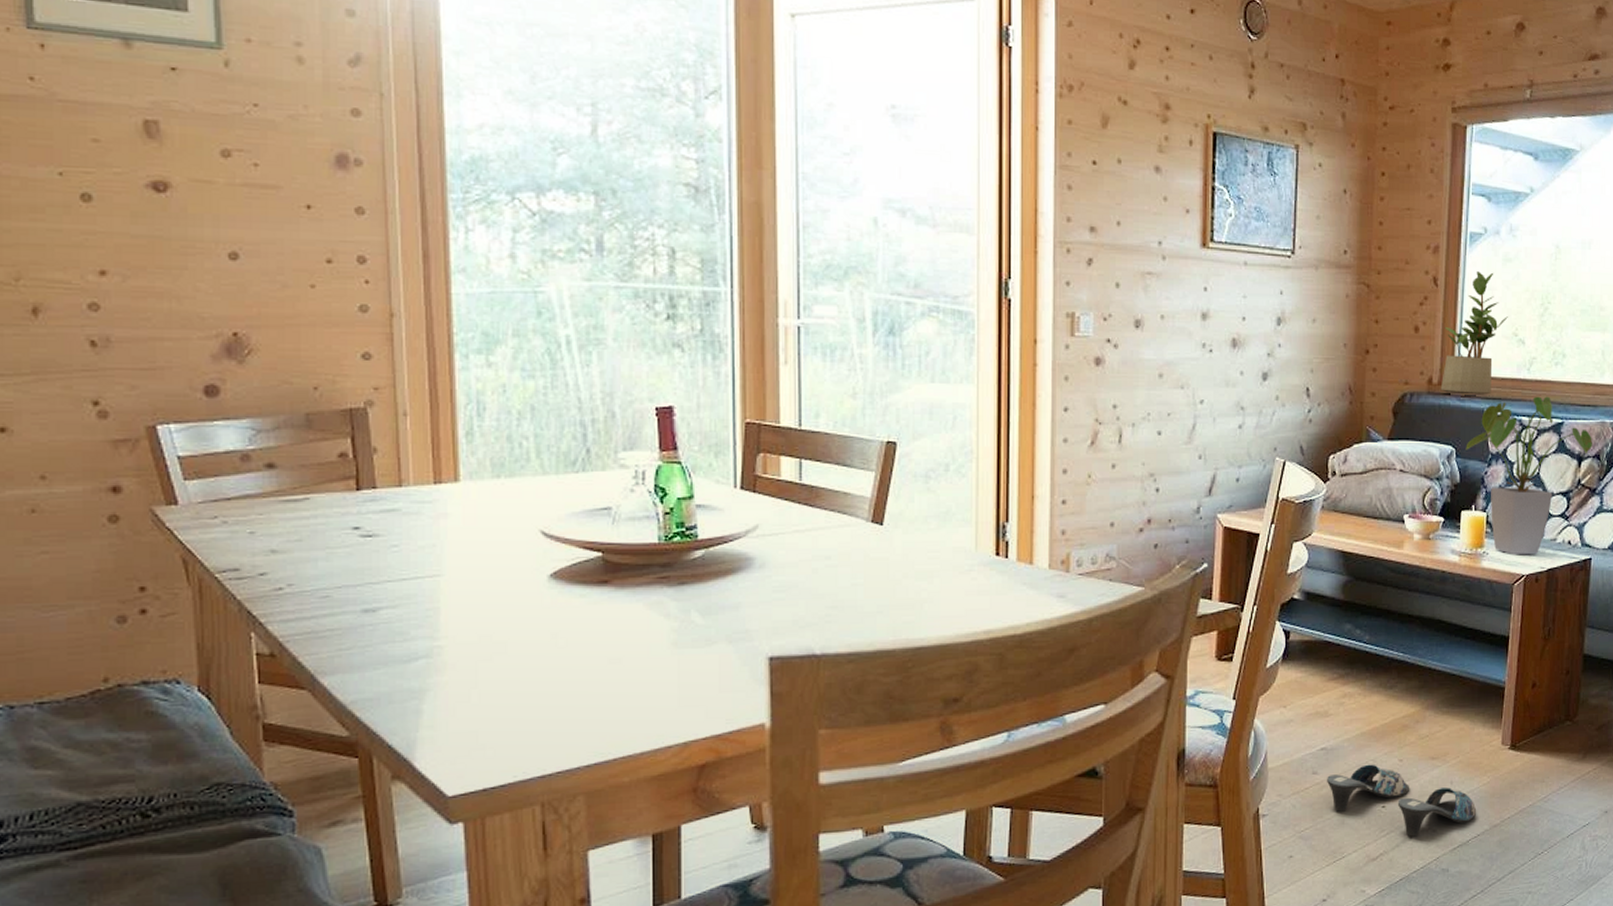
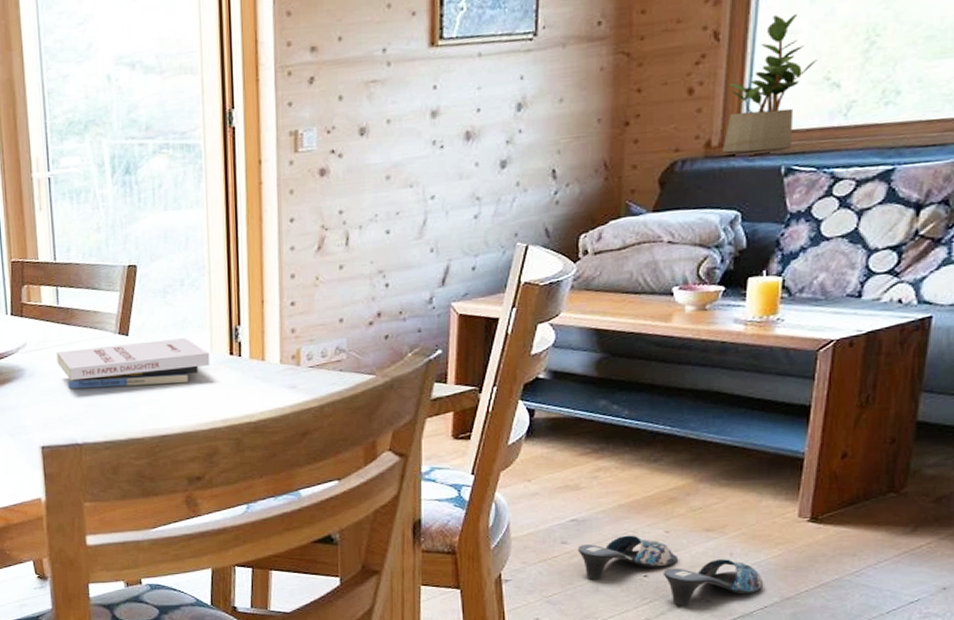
books: none [795,533,974,587] -> present [56,338,210,389]
house plant: present [1466,396,1592,555] -> none [755,141,938,319]

